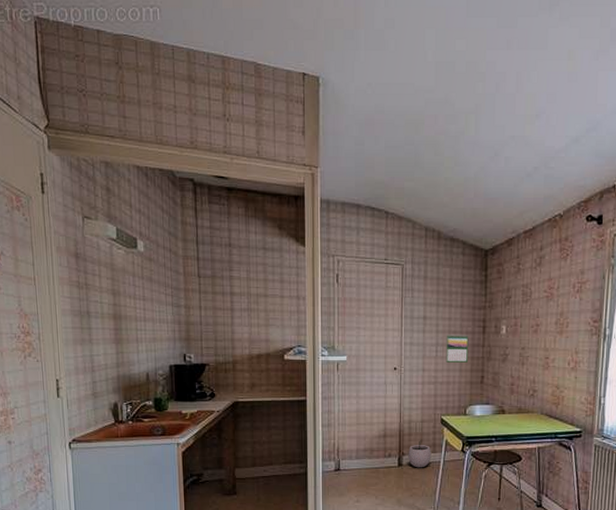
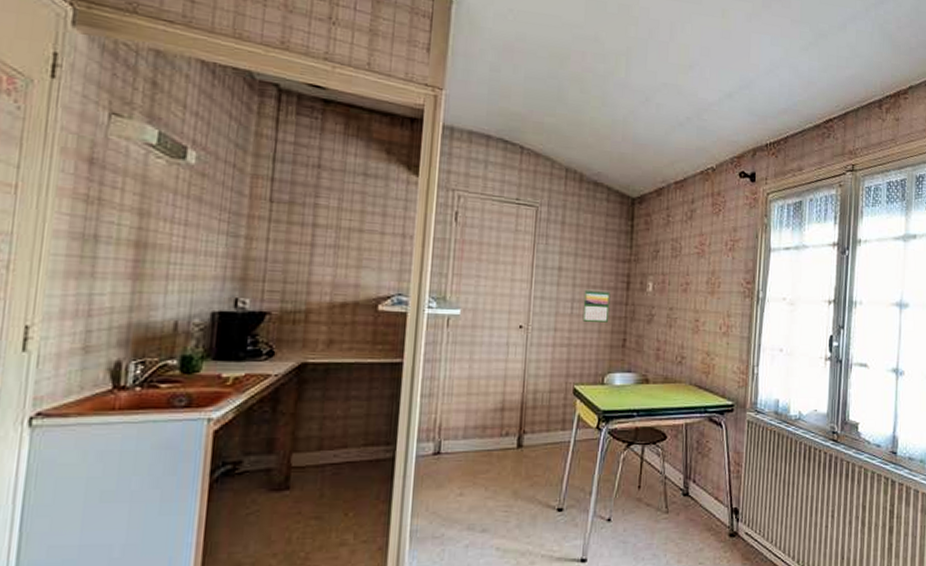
plant pot: present [408,439,432,468] -> none [530,413,560,450]

